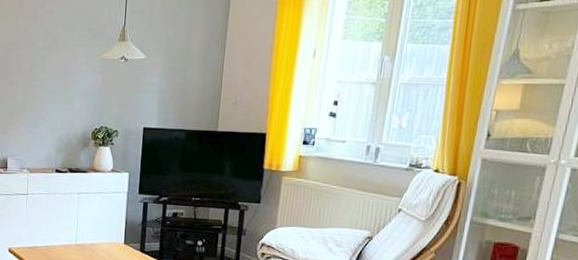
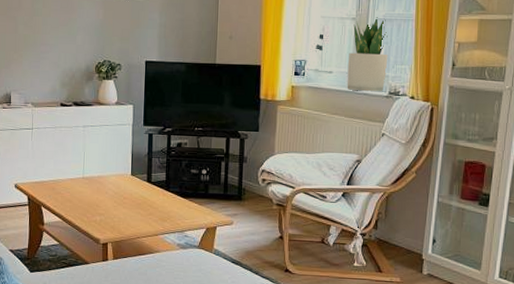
planter: none [361,81,412,164] -> present [347,17,388,92]

